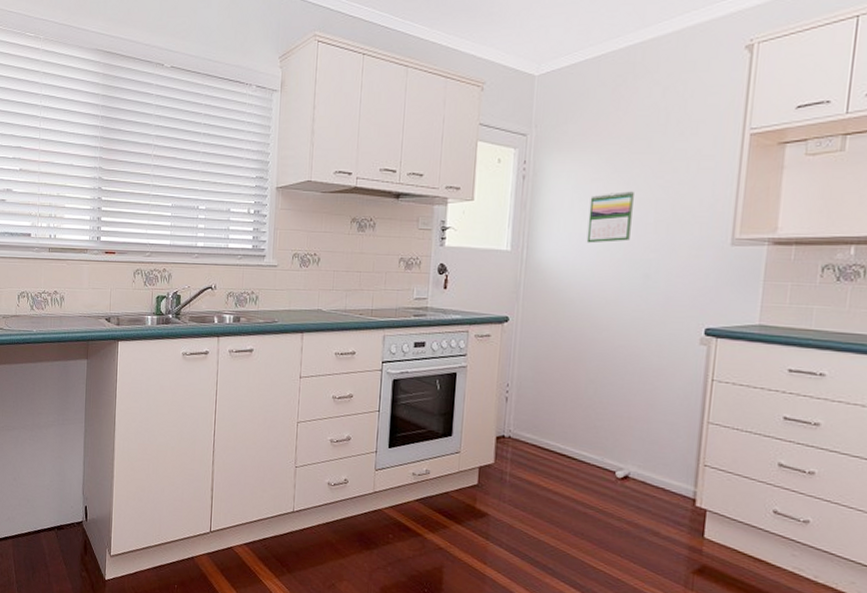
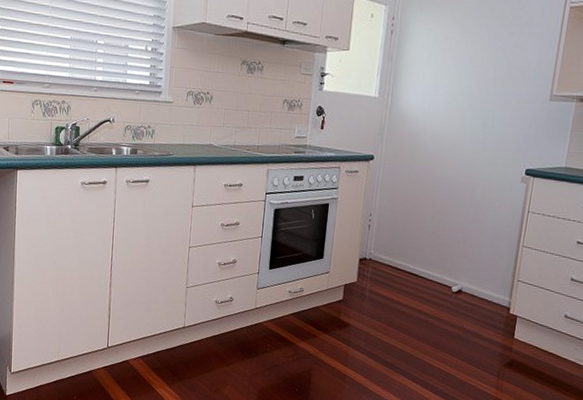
calendar: present [586,191,634,243] -> none [439,50,479,94]

